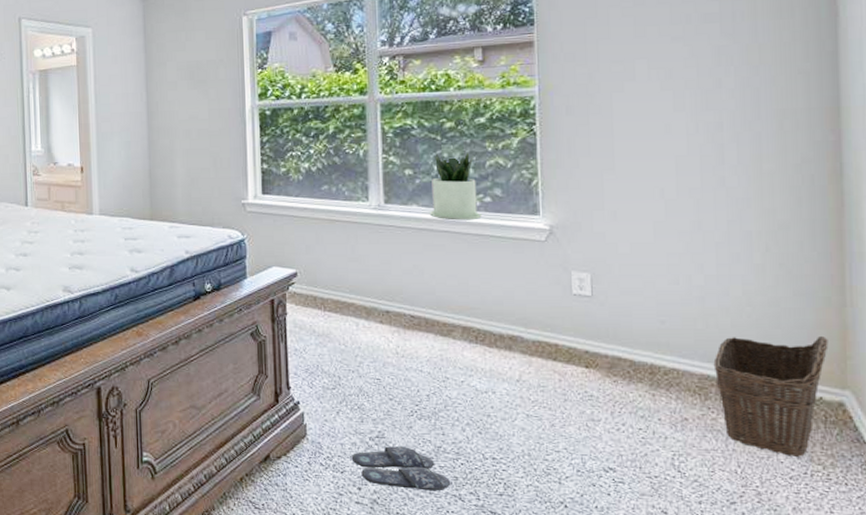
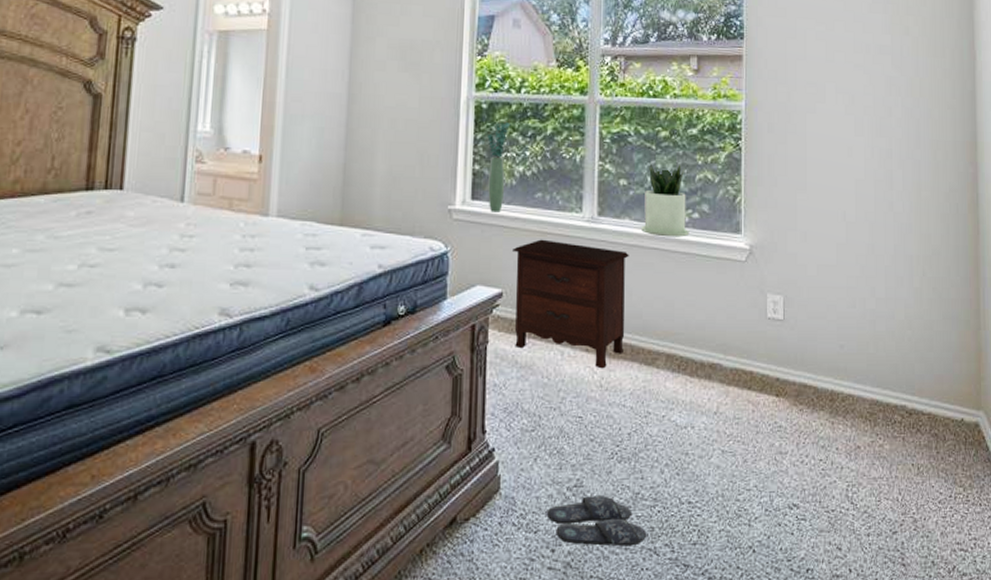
vase: none [273,123,294,204] -> present [487,120,511,212]
nightstand: none [303,226,419,338] -> present [512,239,629,369]
wicker basket: present [713,335,829,457] -> none [881,358,968,480]

